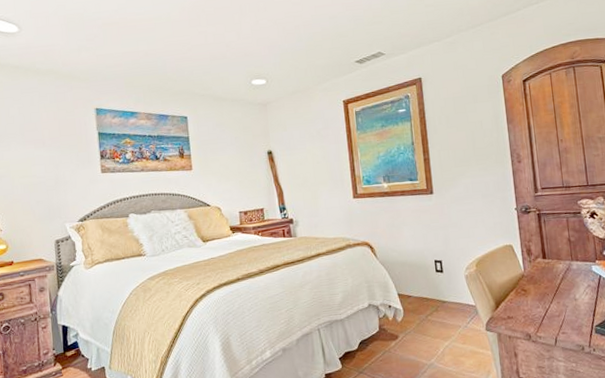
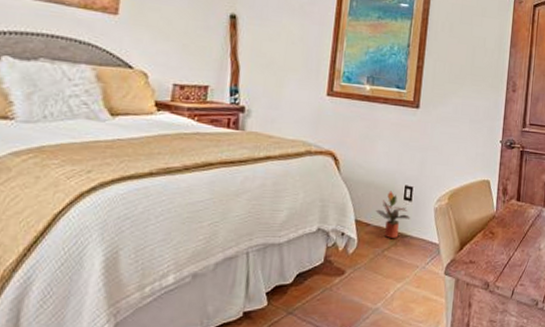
potted plant: none [413,266,445,306] -> present [375,191,411,239]

